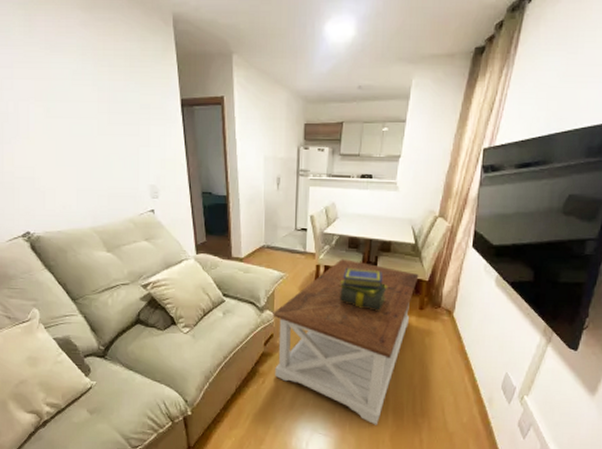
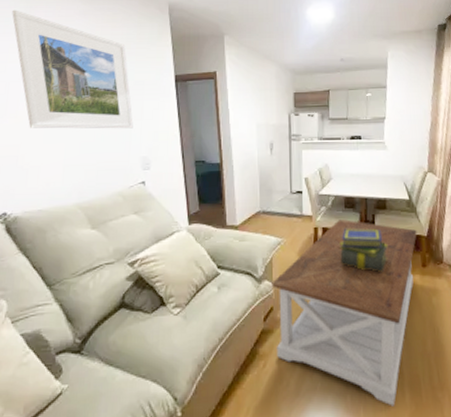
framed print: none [11,18,141,155] -> present [12,10,133,129]

